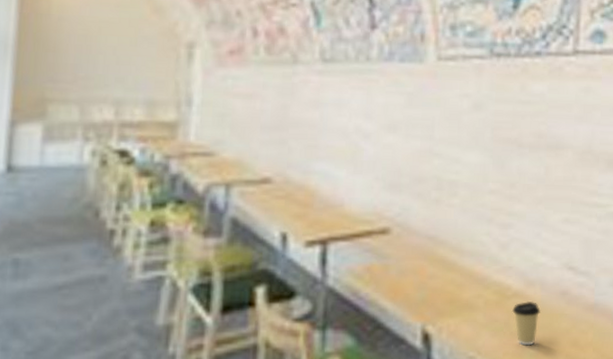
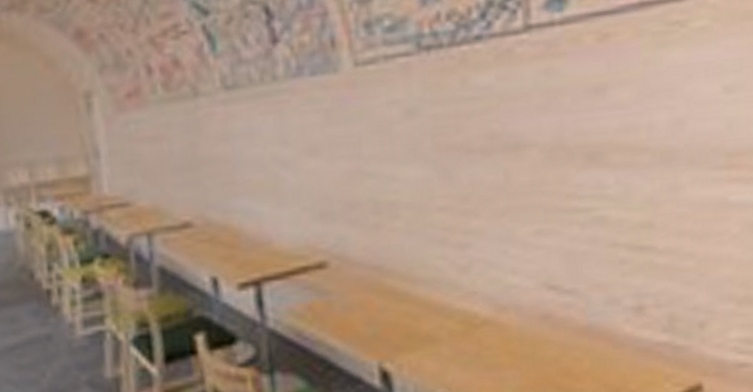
coffee cup: present [511,302,541,346] -> none [482,329,519,379]

